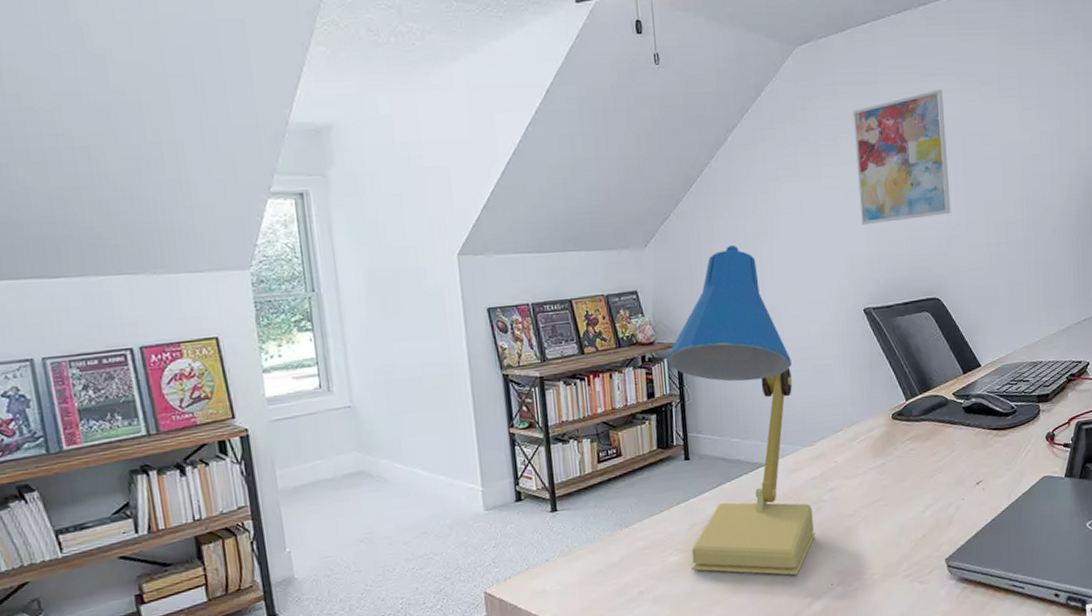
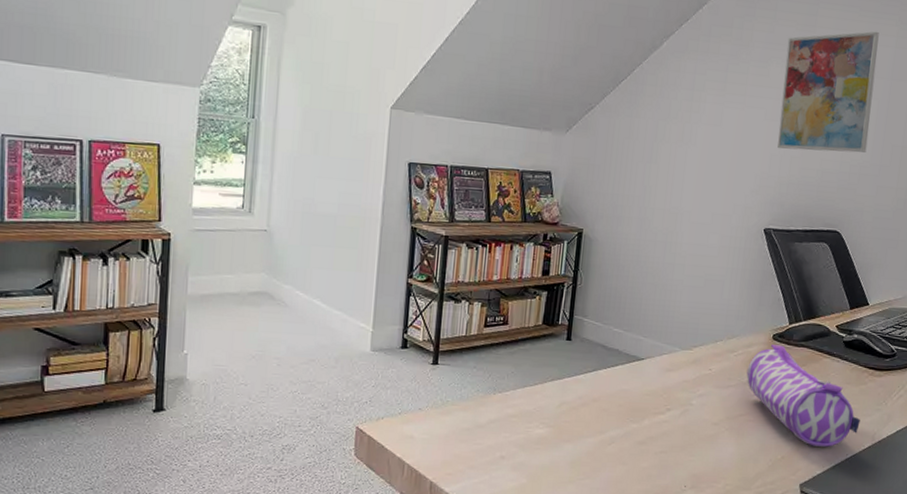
desk lamp: present [667,244,815,576] -> none [554,144,686,471]
pencil case: none [872,423,994,519] -> present [746,344,861,447]

